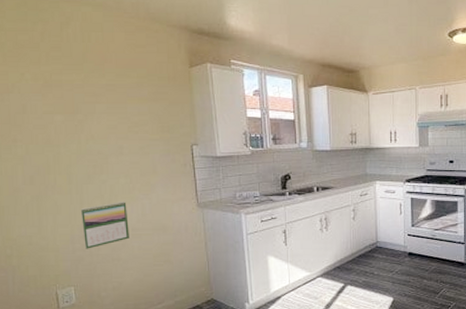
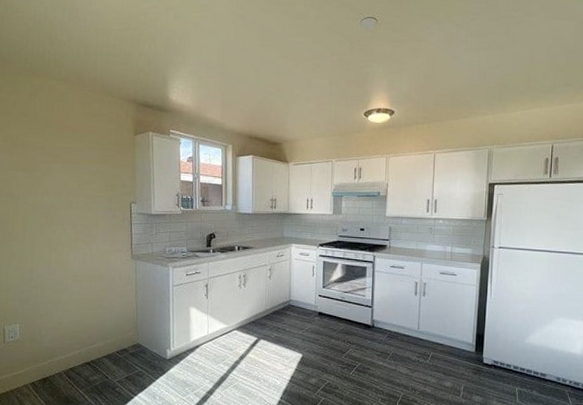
calendar: present [81,202,129,249] -> none [31,250,71,291]

